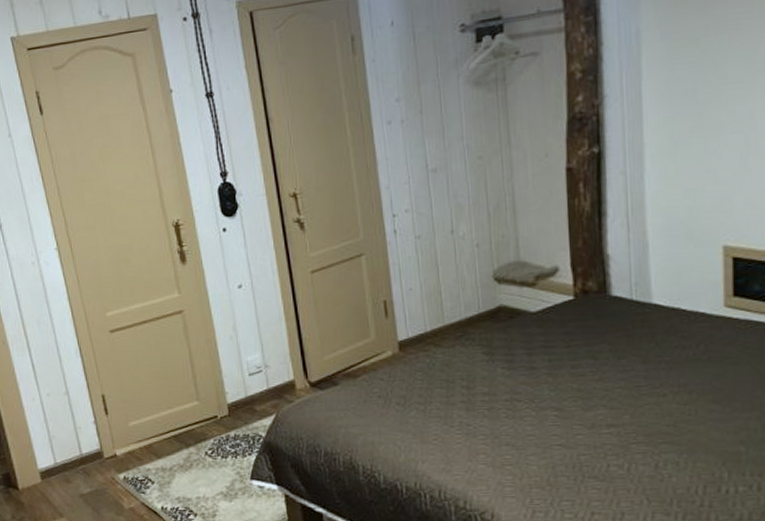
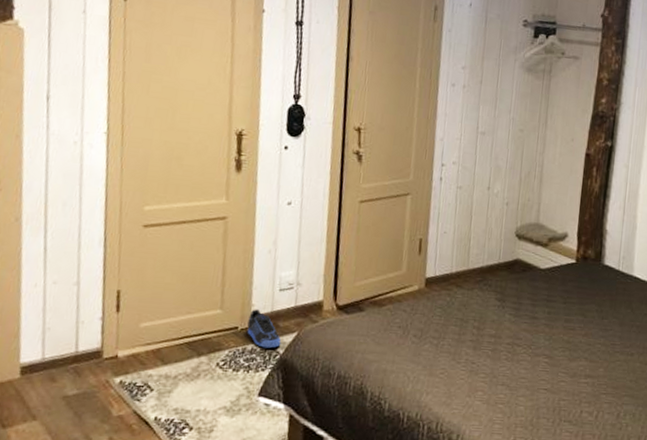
sneaker: none [225,396,262,433] -> present [247,309,281,349]

